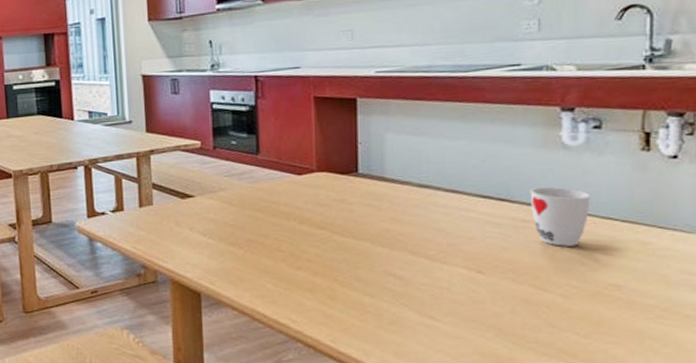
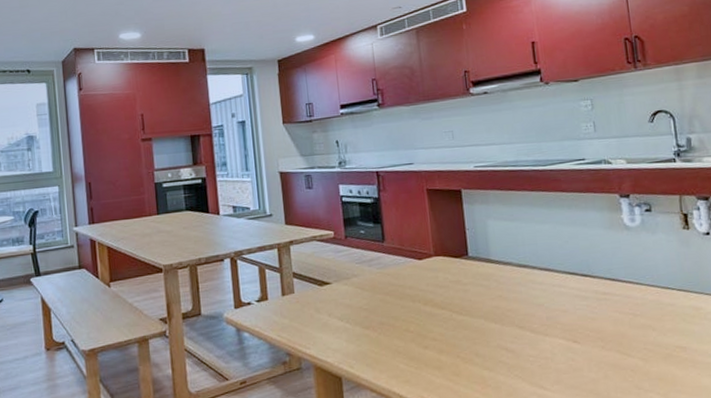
cup: present [530,187,591,247] -> none [605,262,653,315]

